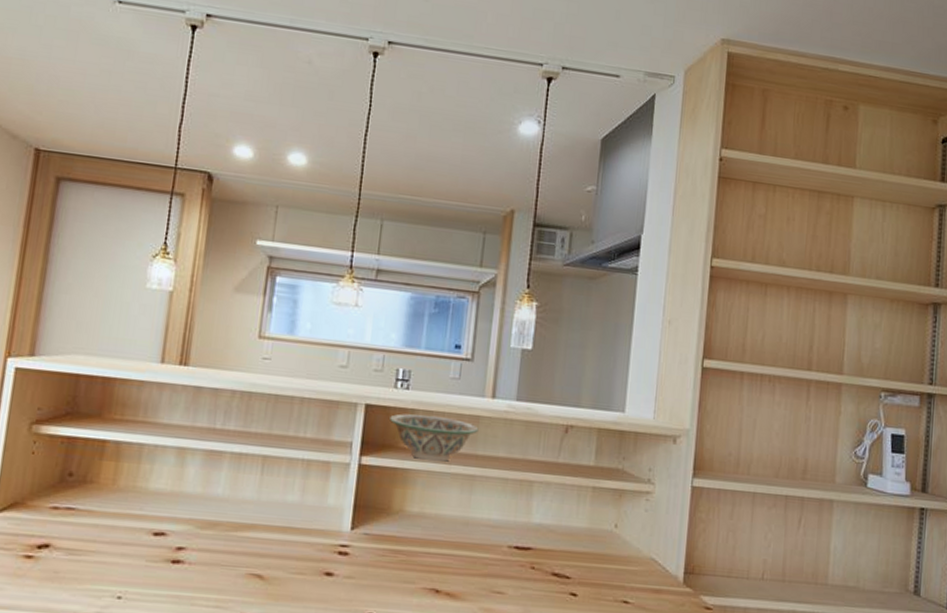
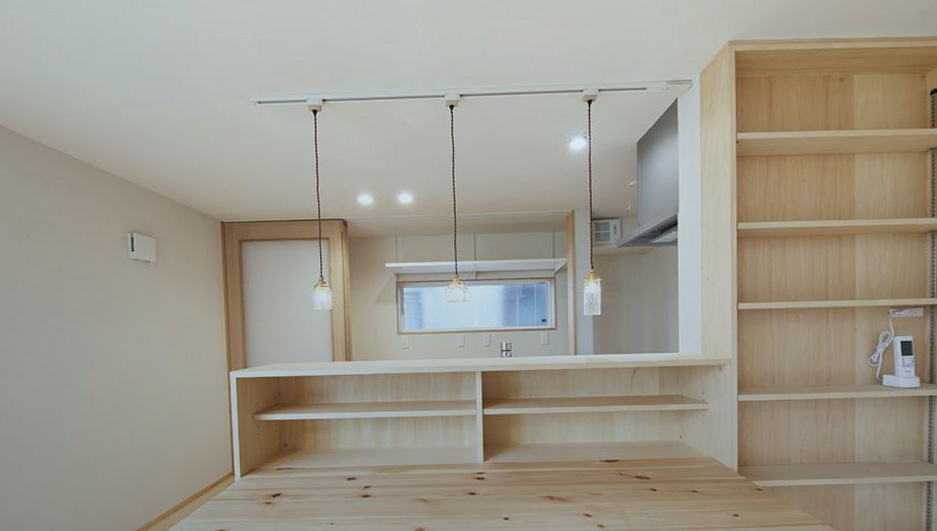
decorative bowl: present [390,413,479,462] -> none [501,373,568,407]

